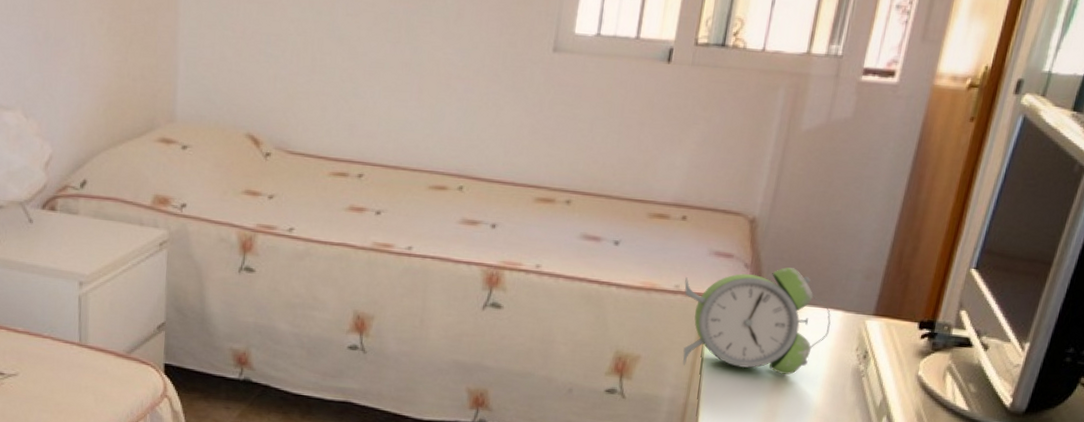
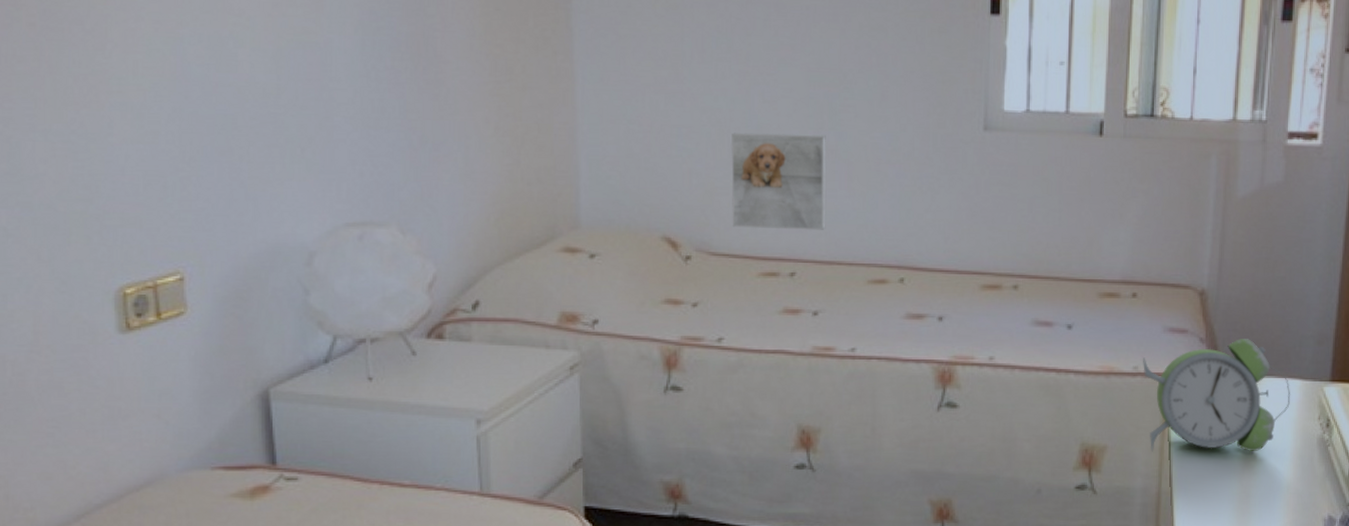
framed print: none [309,42,402,137] -> present [731,132,827,231]

